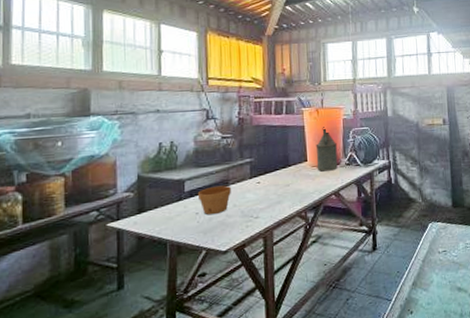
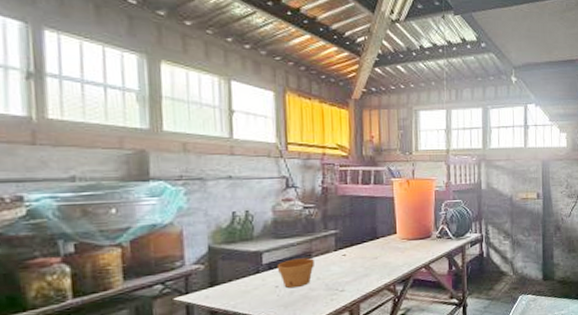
watering can: present [315,127,338,172] -> none [405,198,429,244]

